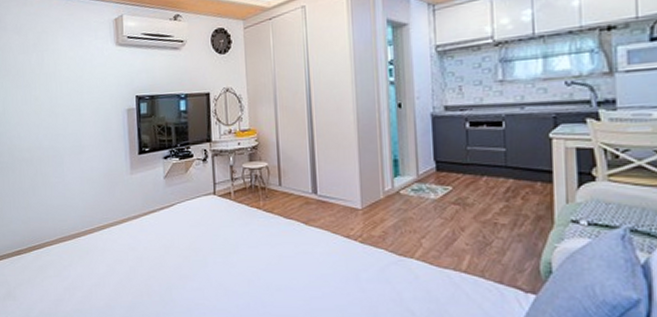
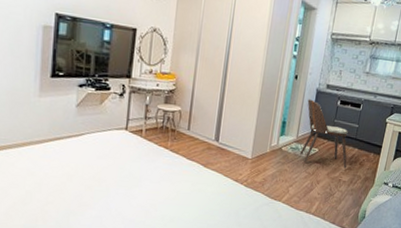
dining chair: none [421,127,503,207] -> present [300,99,348,169]

